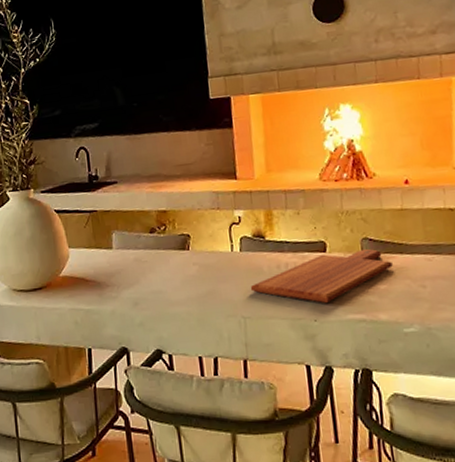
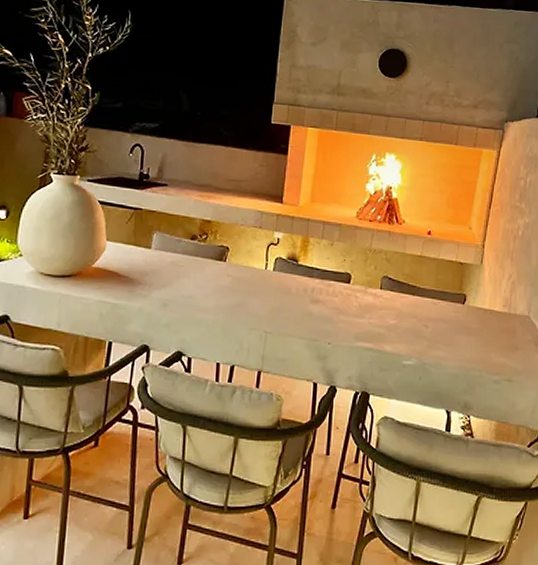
cutting board: present [250,248,393,303] -> none [276,285,404,329]

